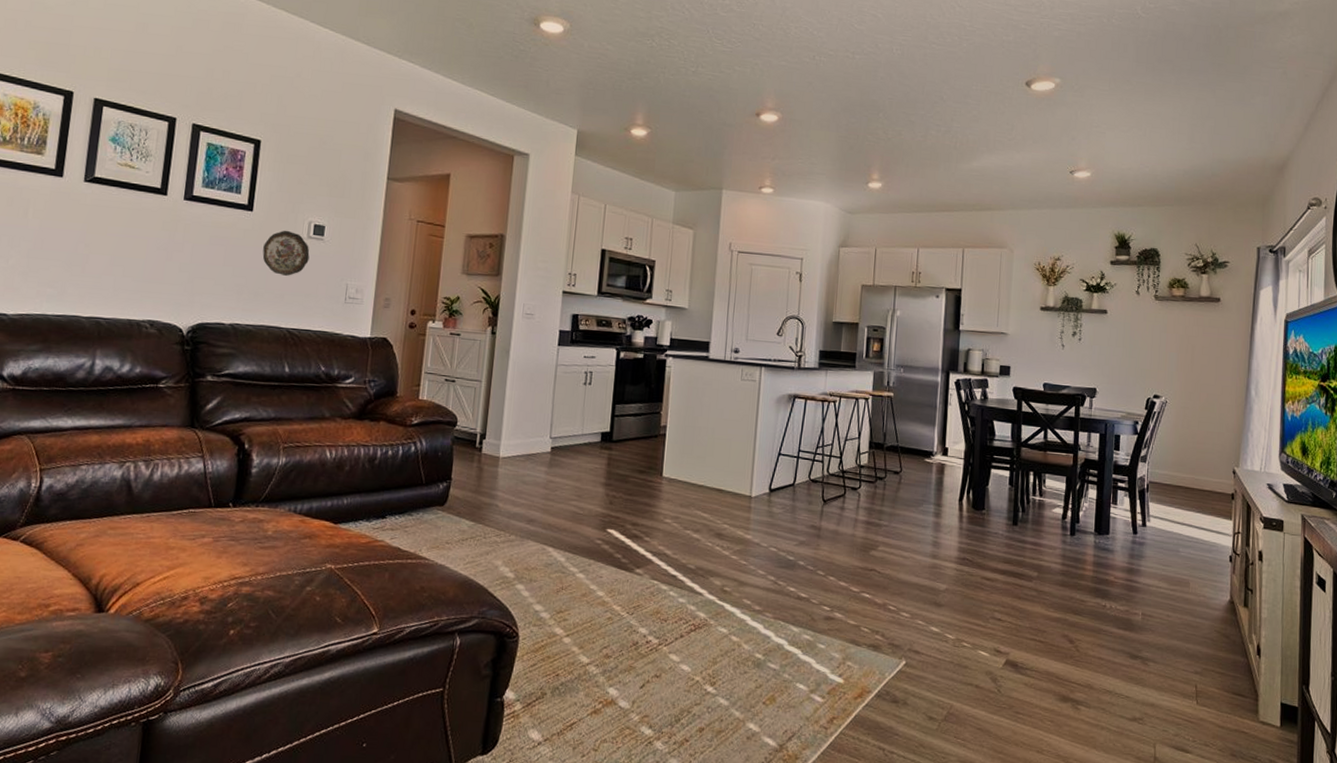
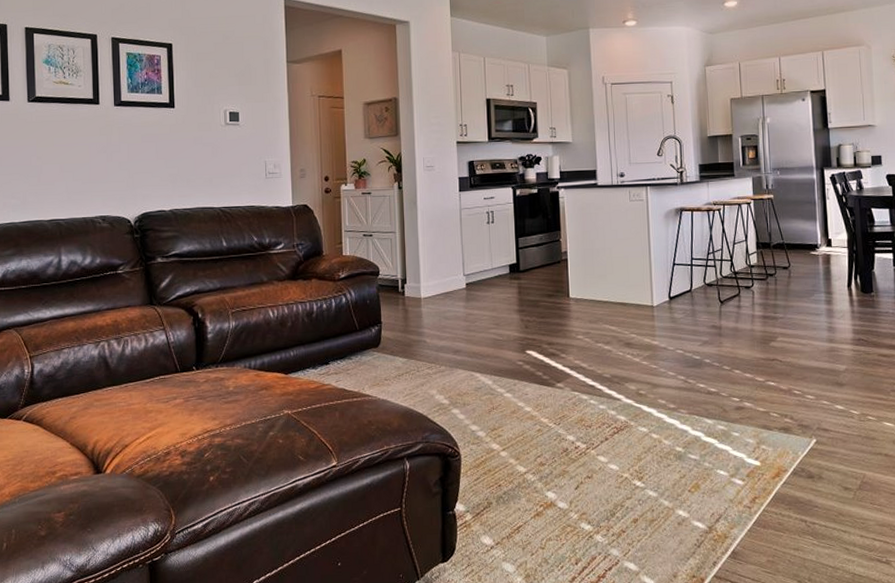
decorative plate: present [262,230,310,276] -> none [188,120,229,161]

